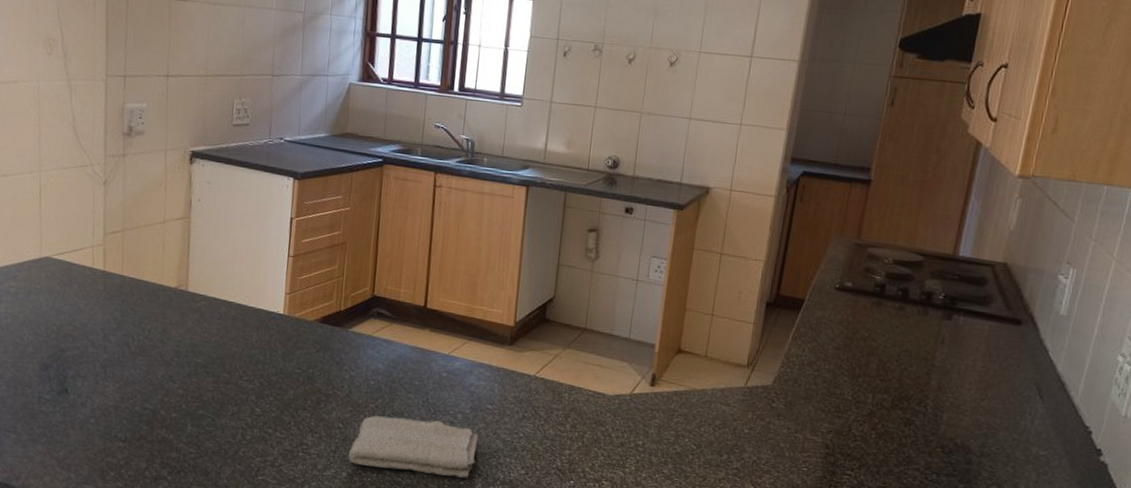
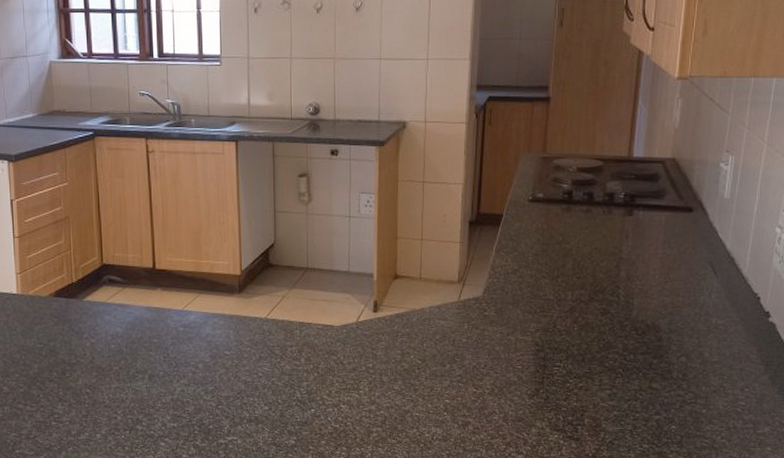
washcloth: present [348,415,478,479] -> none [99,373,221,426]

